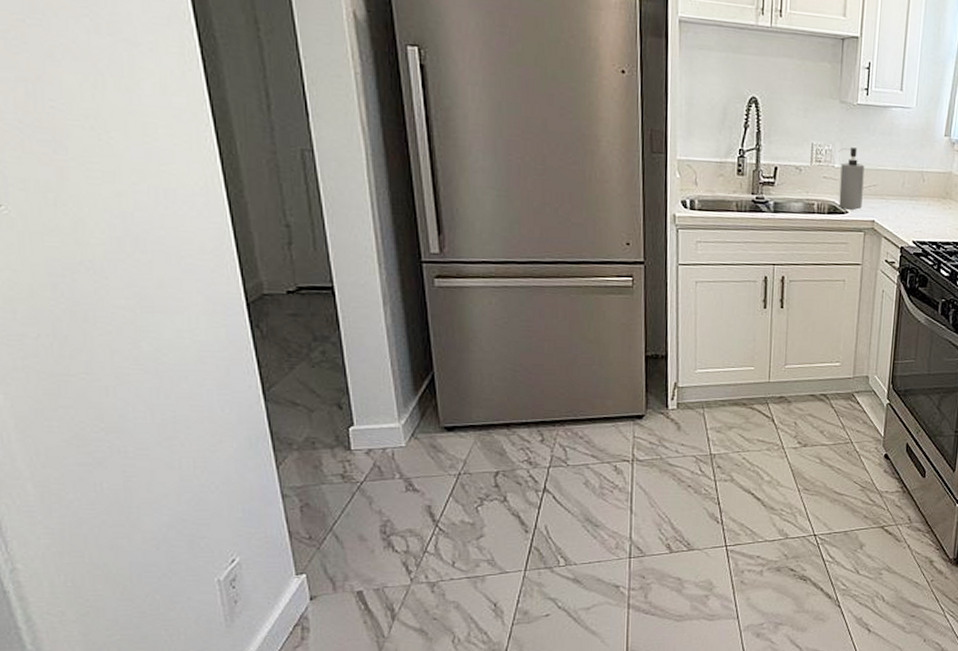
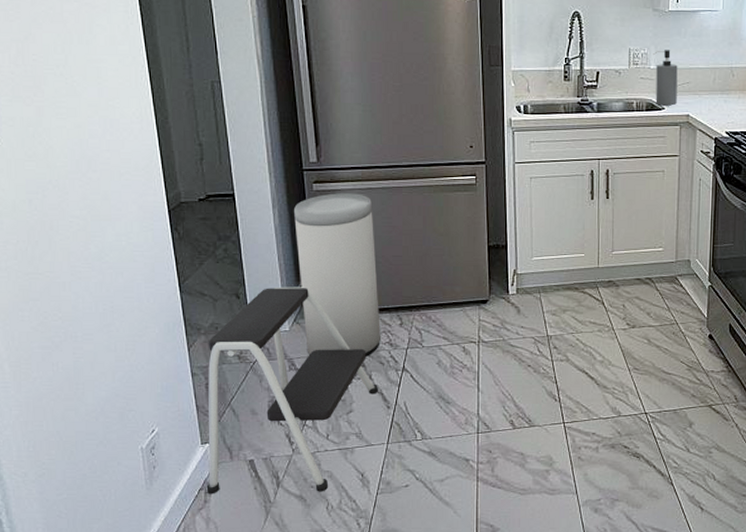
step stool: none [302,396,514,630] -> present [206,286,378,494]
pedal bin: none [411,290,518,476] -> present [294,193,380,357]

